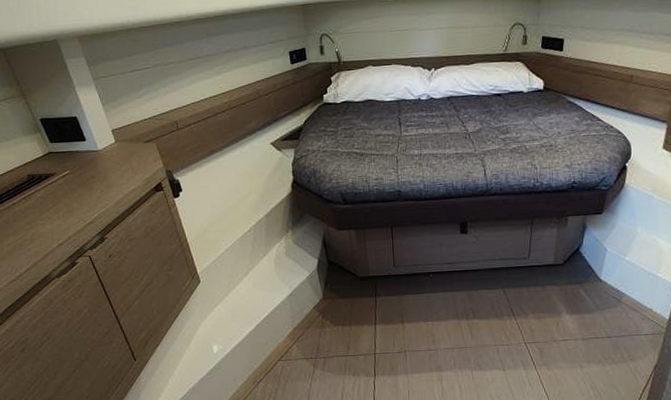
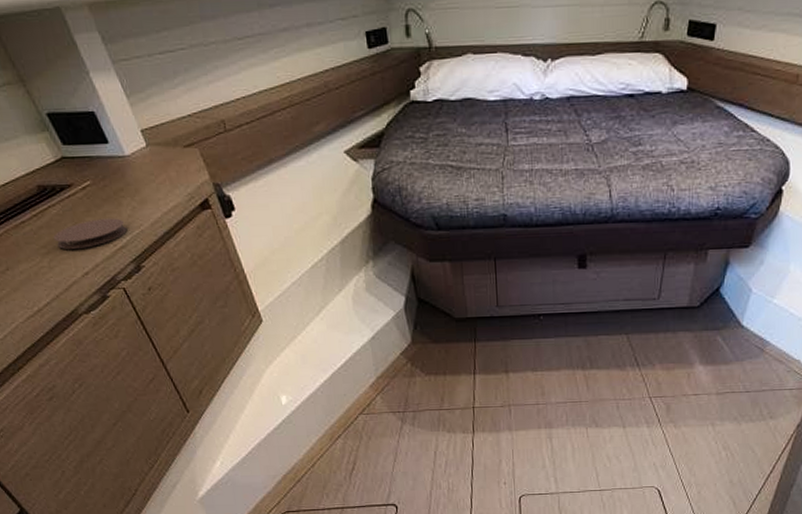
coaster: none [36,199,96,225] -> present [53,218,127,249]

